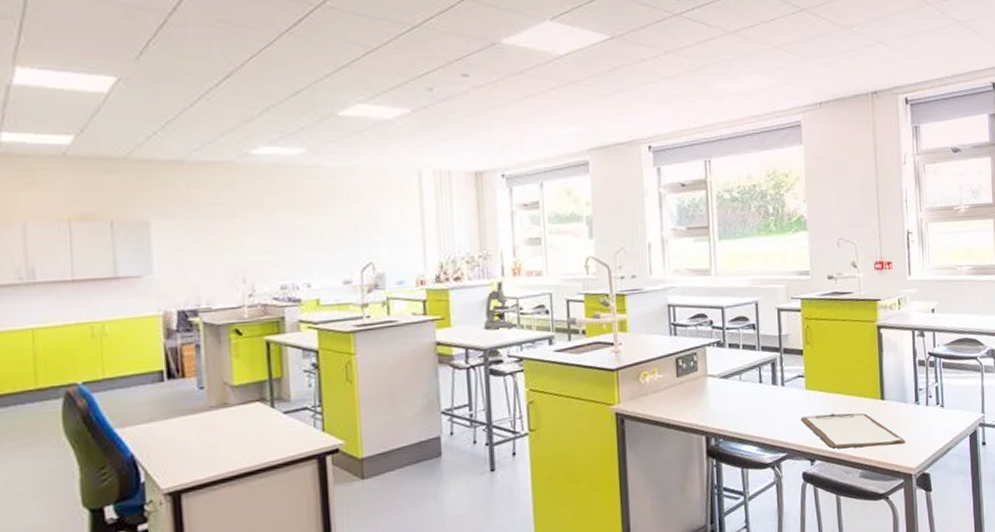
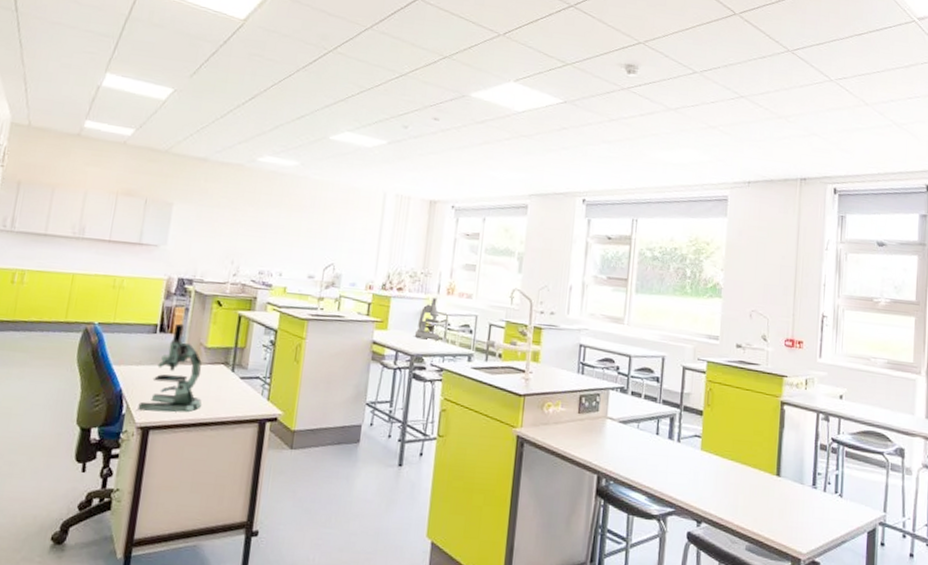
microscope: none [160,364,241,474] -> present [138,323,202,412]
clipboard: present [800,413,905,449] -> none [692,476,797,526]

